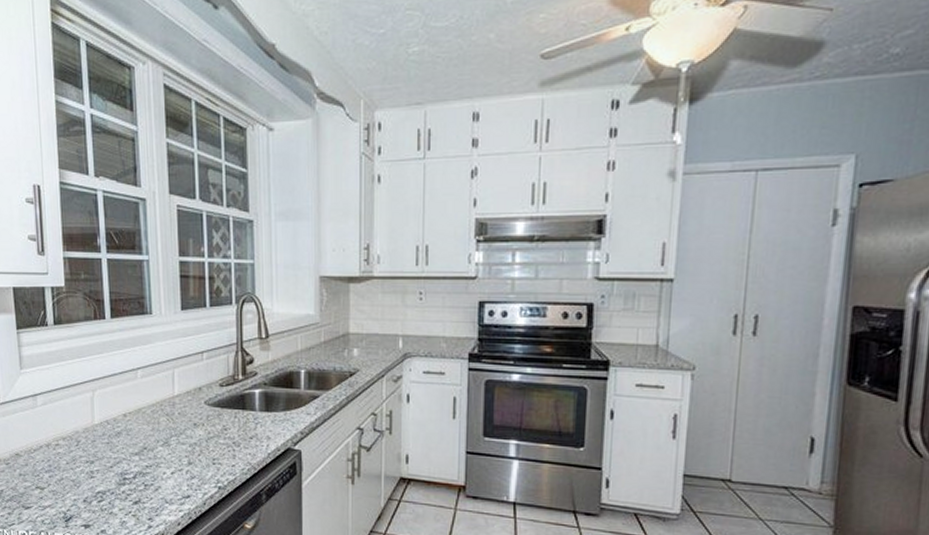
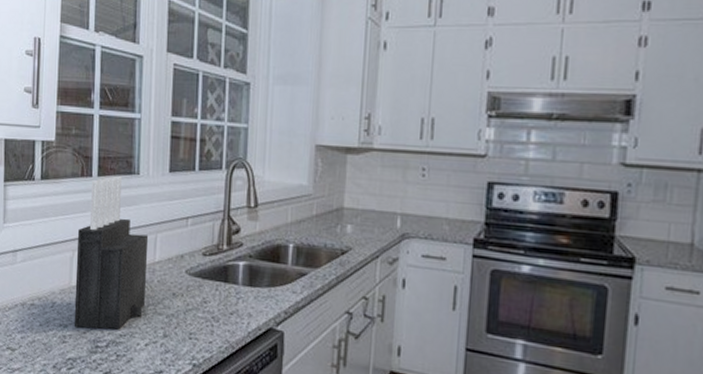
knife block: none [95,317,168,463] -> present [74,176,149,330]

